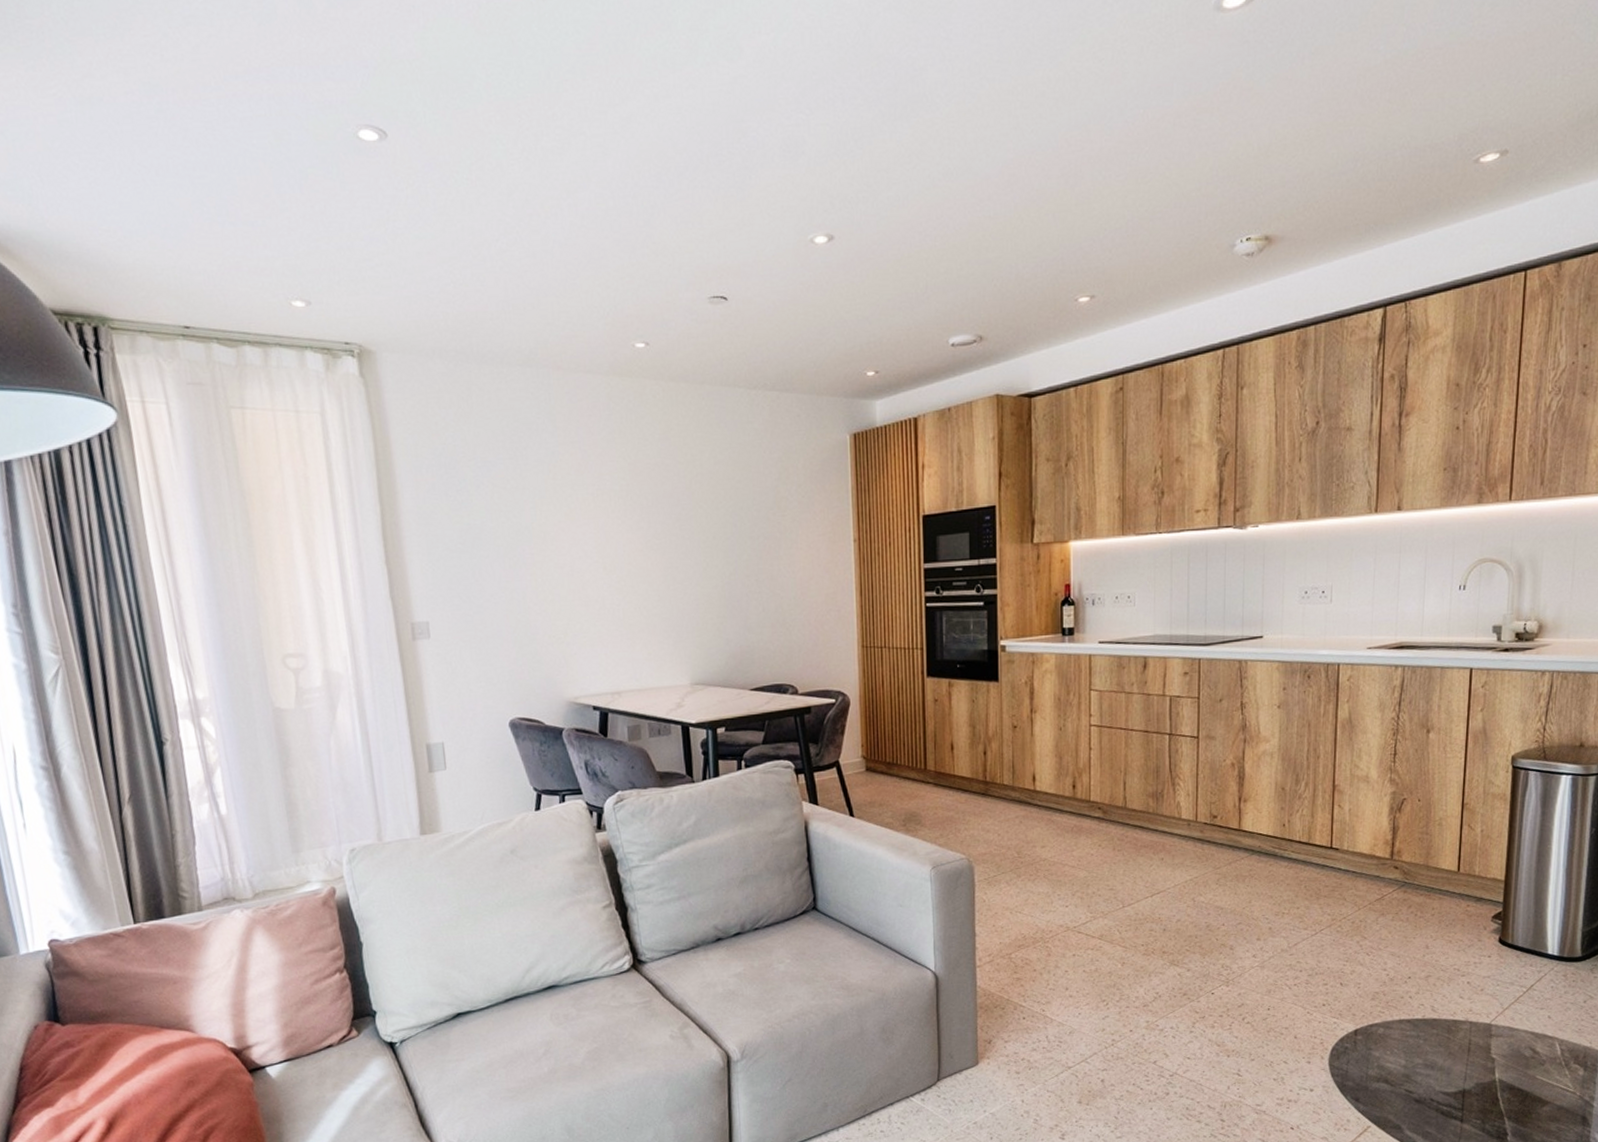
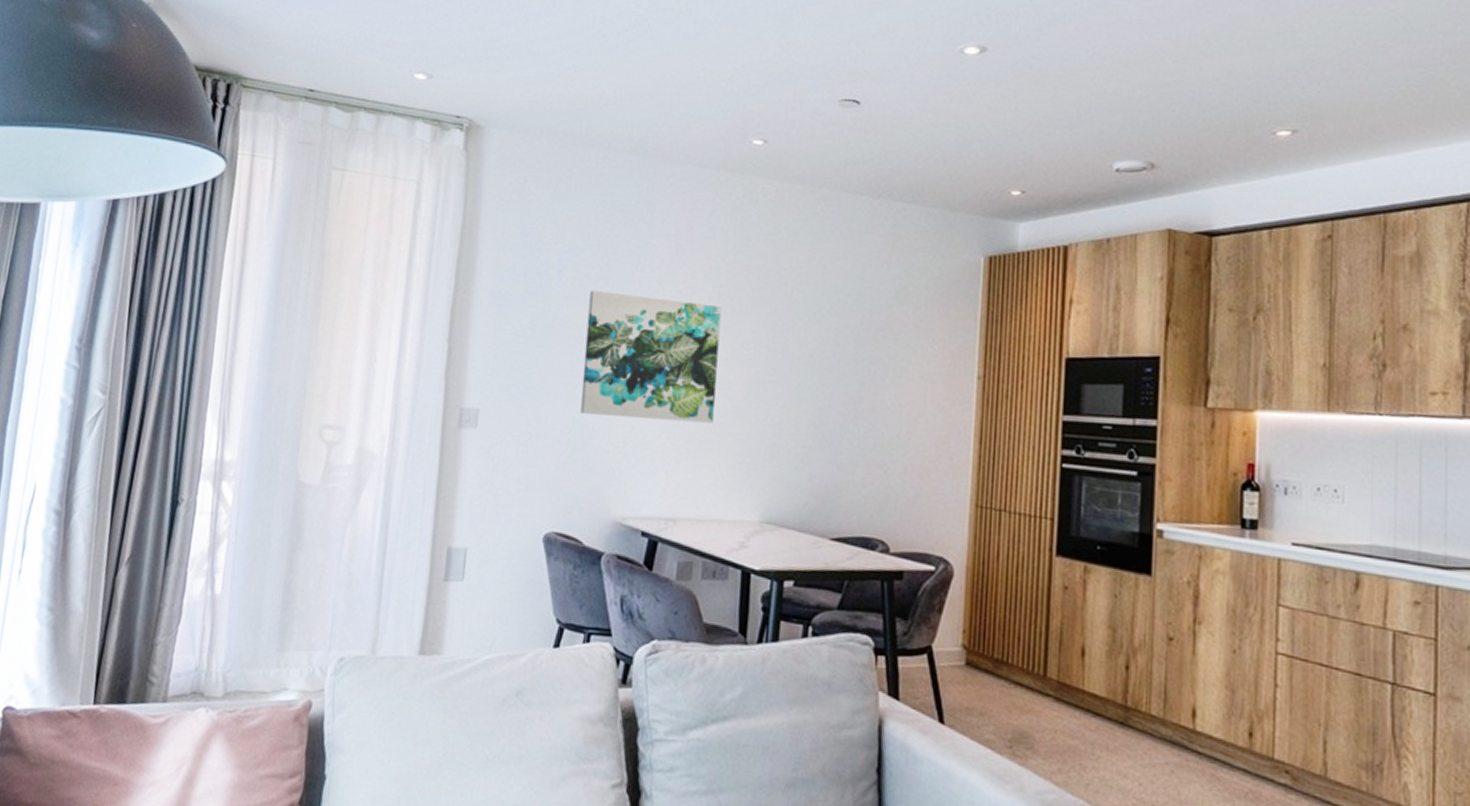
wall art: none [510,501,640,613] -> present [581,291,722,423]

